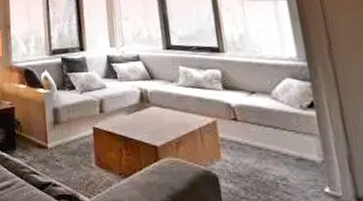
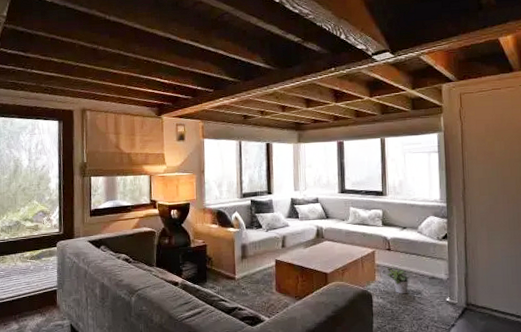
potted plant: none [236,142,268,179] -> present [387,267,410,294]

